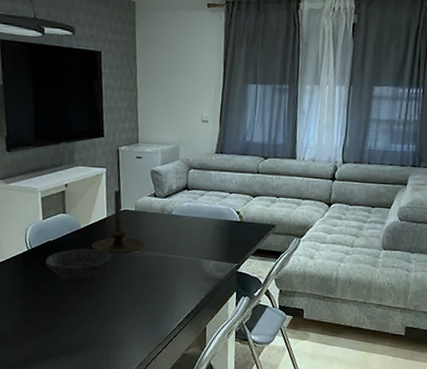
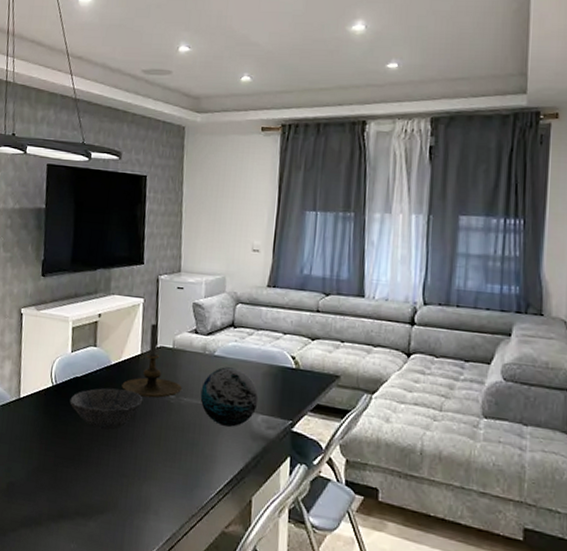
decorative orb: none [161,224,210,272] -> present [200,367,259,427]

